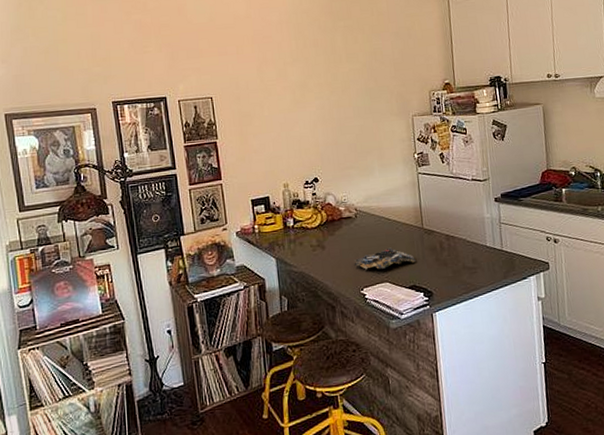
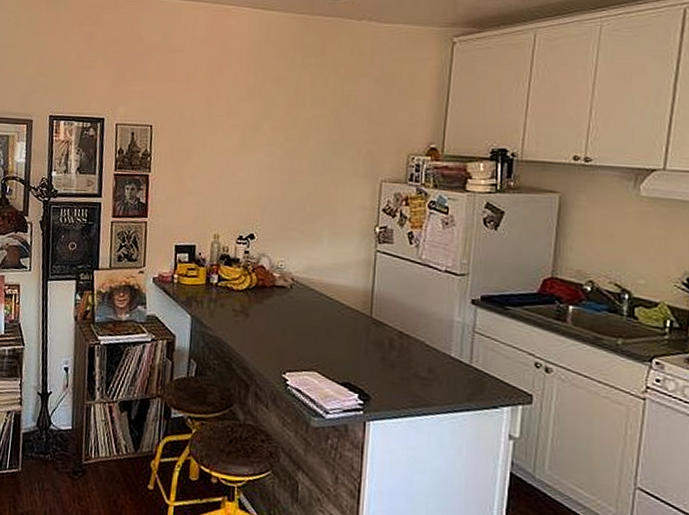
magazine: present [353,247,417,271] -> none [280,331,357,357]

